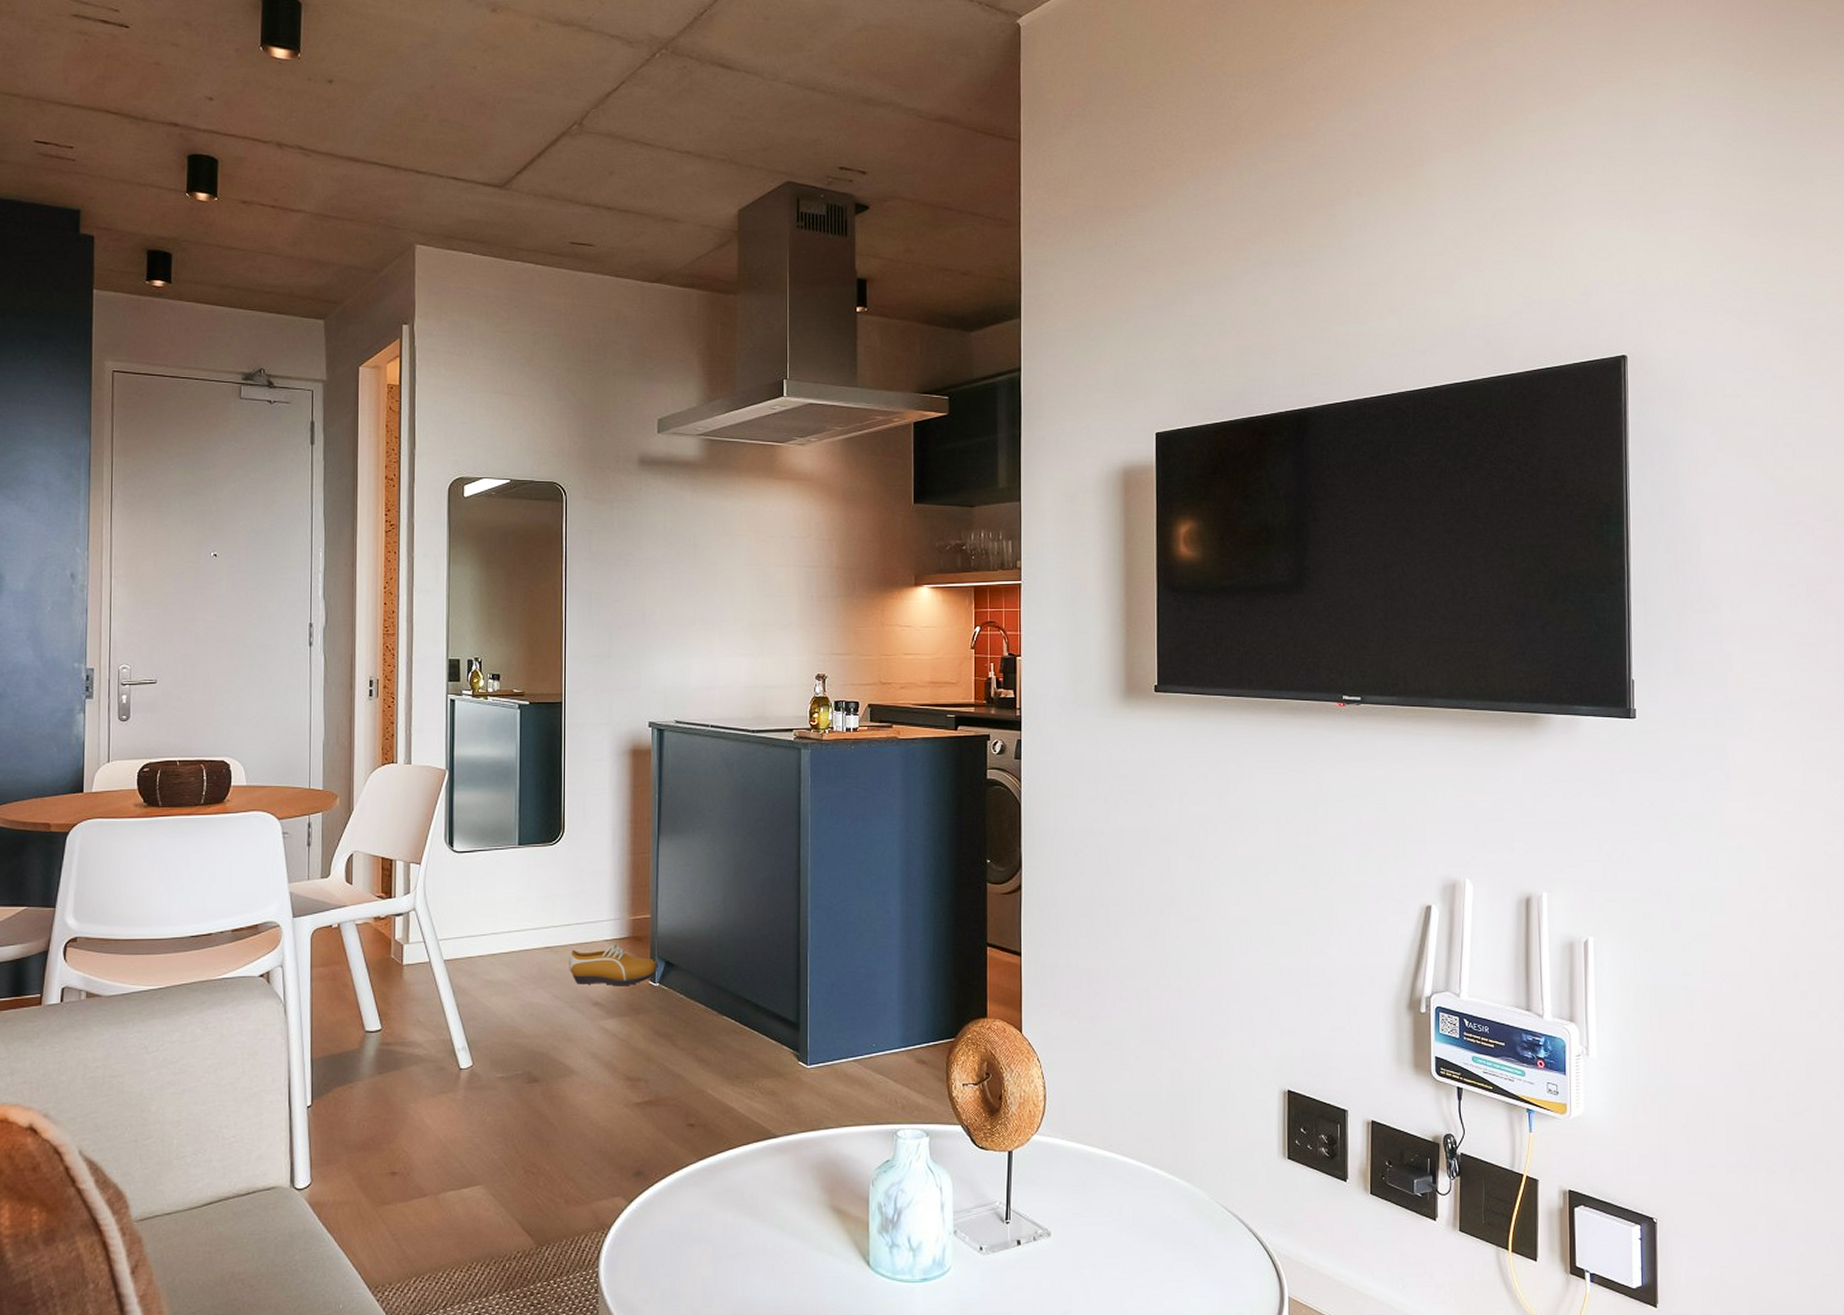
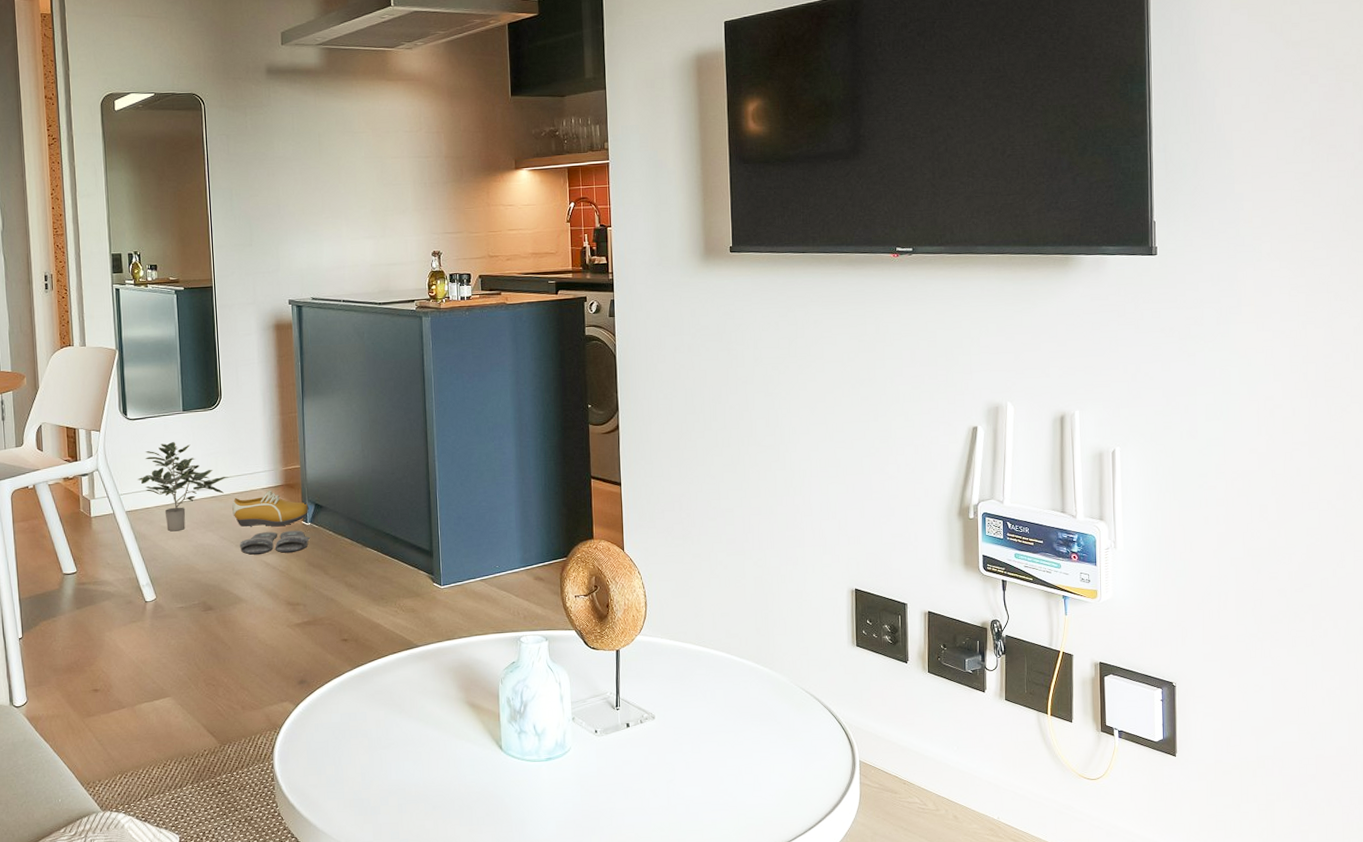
potted plant: none [461,881,567,986] -> present [138,442,228,532]
slippers: none [575,991,658,1018] -> present [240,530,311,555]

